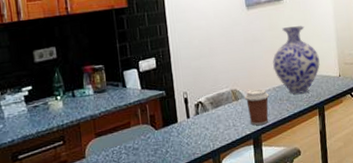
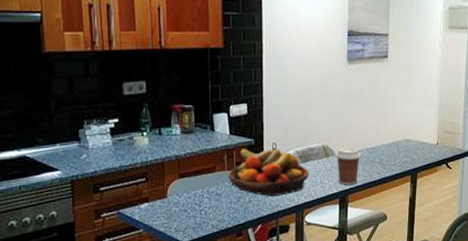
fruit bowl: none [143,97,222,145] -> present [228,148,310,196]
vase: present [272,25,320,94] -> none [368,87,418,158]

